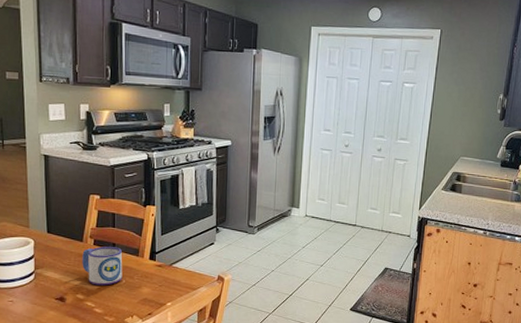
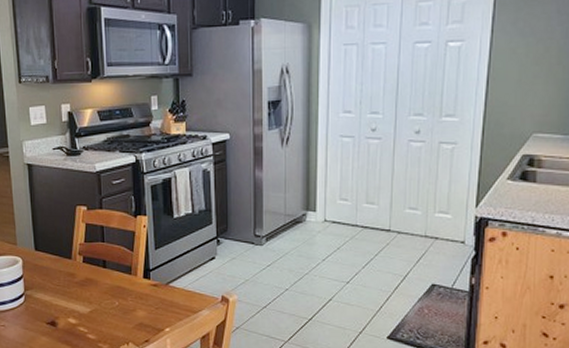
mug: present [82,246,123,286] -> none [72,264,115,308]

